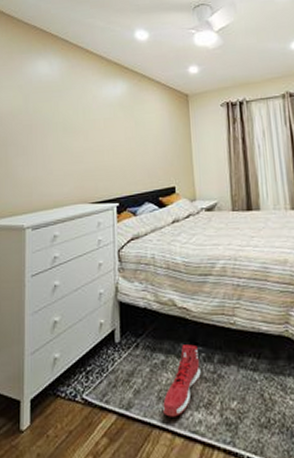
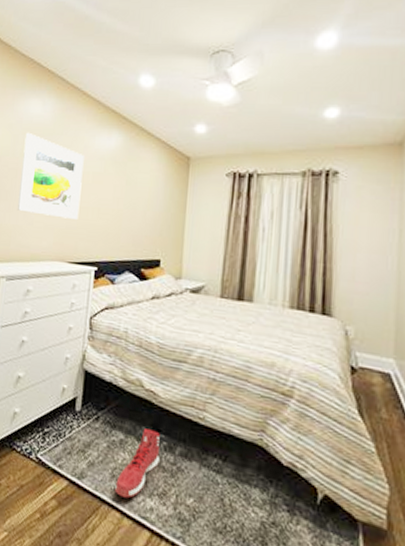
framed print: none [35,90,95,164] -> present [17,132,84,219]

